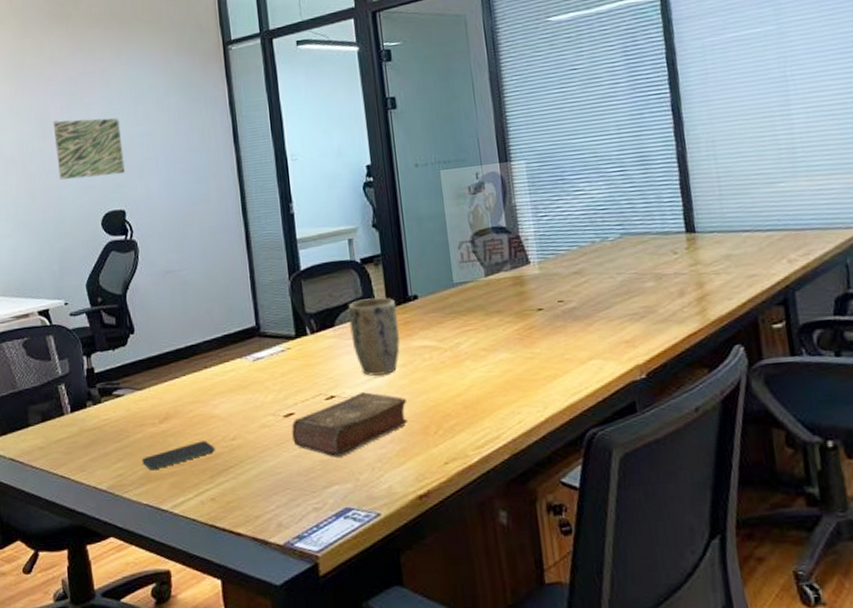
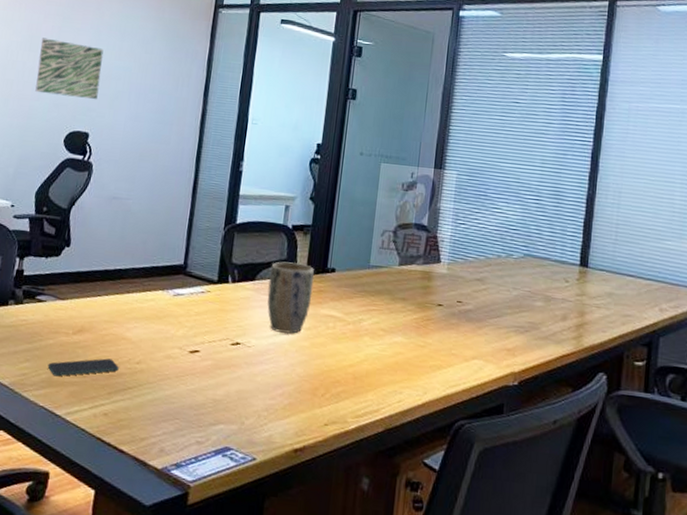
book: present [291,392,408,457] -> none [192,345,304,400]

